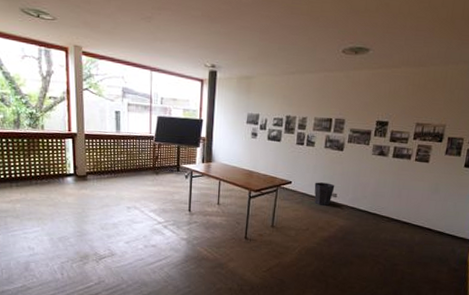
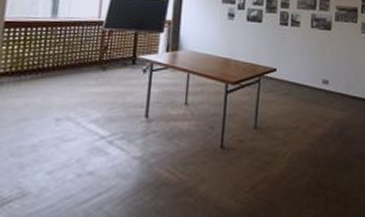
waste bin: present [314,182,335,206] -> none [302,68,326,95]

